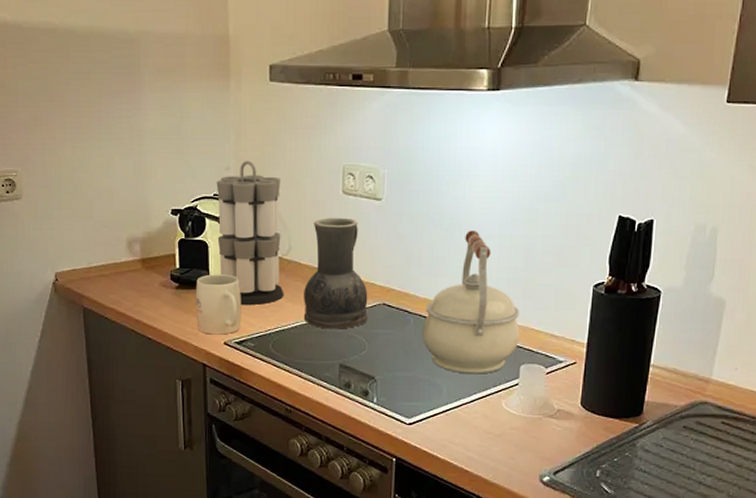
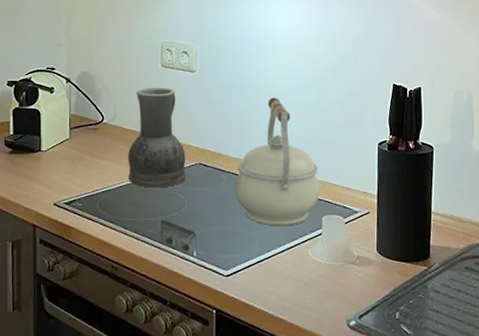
mug: present [195,274,241,335] -> none [27,139,71,196]
spice rack: present [216,161,284,305] -> none [49,39,110,167]

